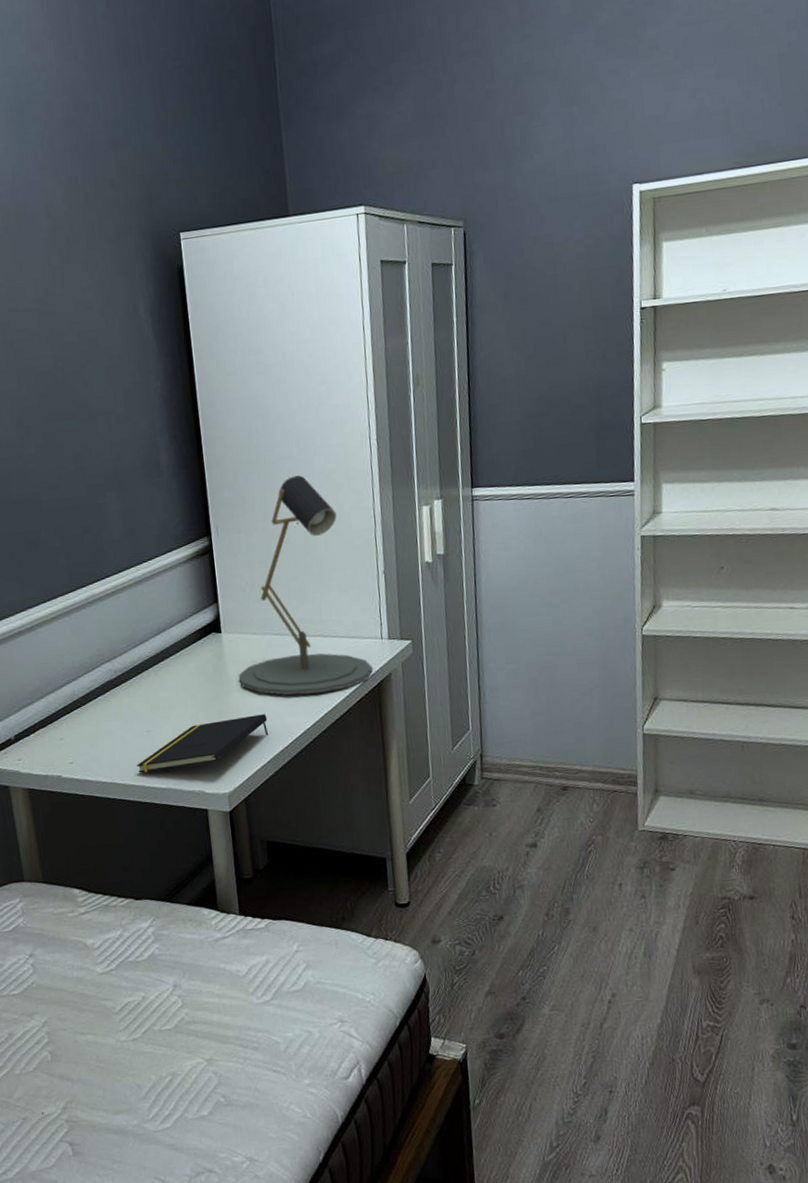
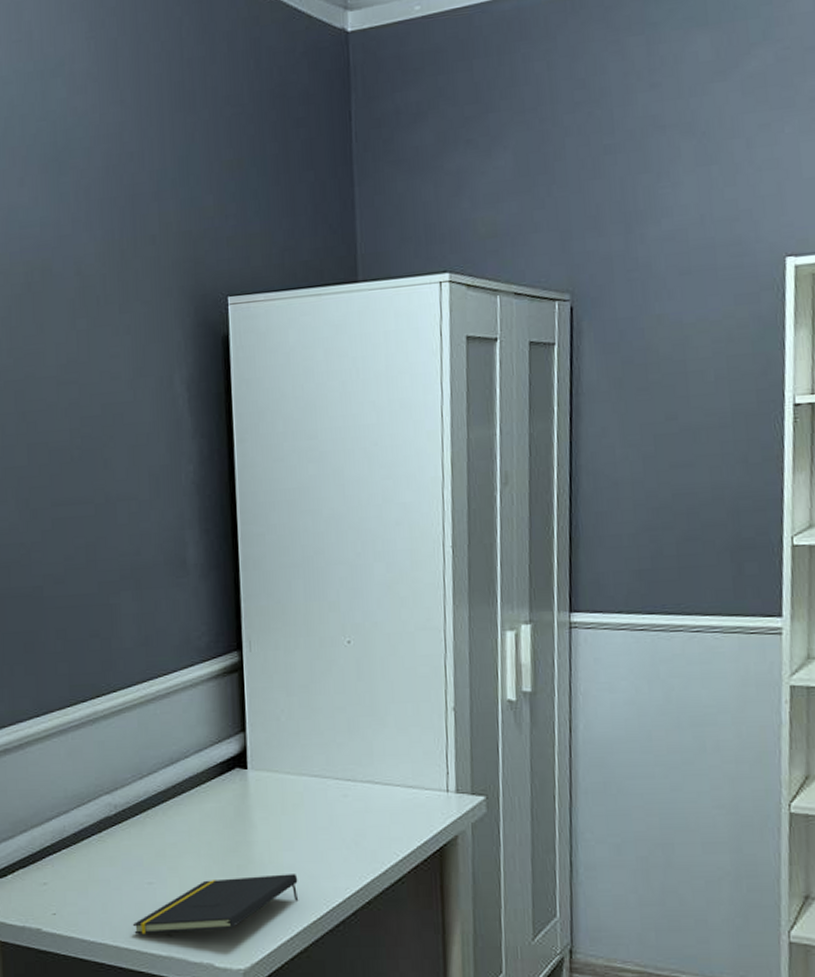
desk lamp: present [238,475,373,695] -> none [265,584,434,854]

